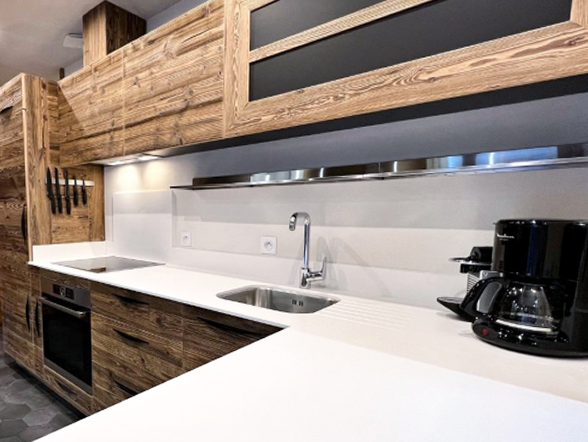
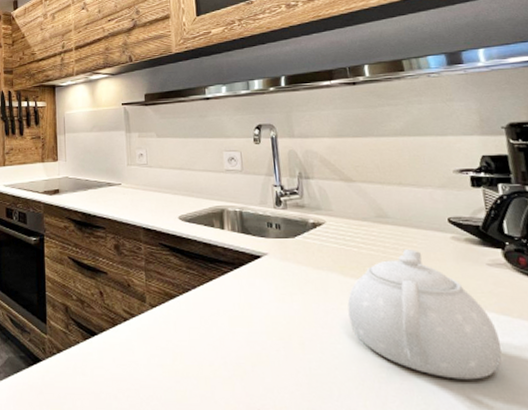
teapot: none [348,323,456,419] -> present [347,250,502,380]

